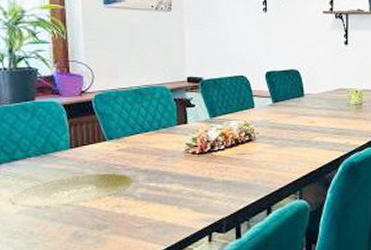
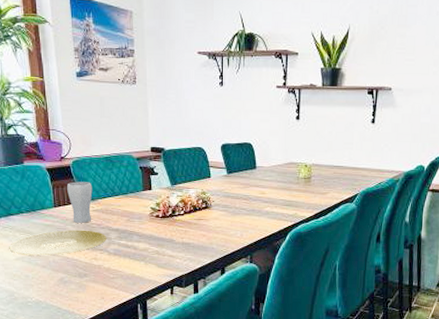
drinking glass: none [87,118,118,165] -> present [67,181,93,223]

